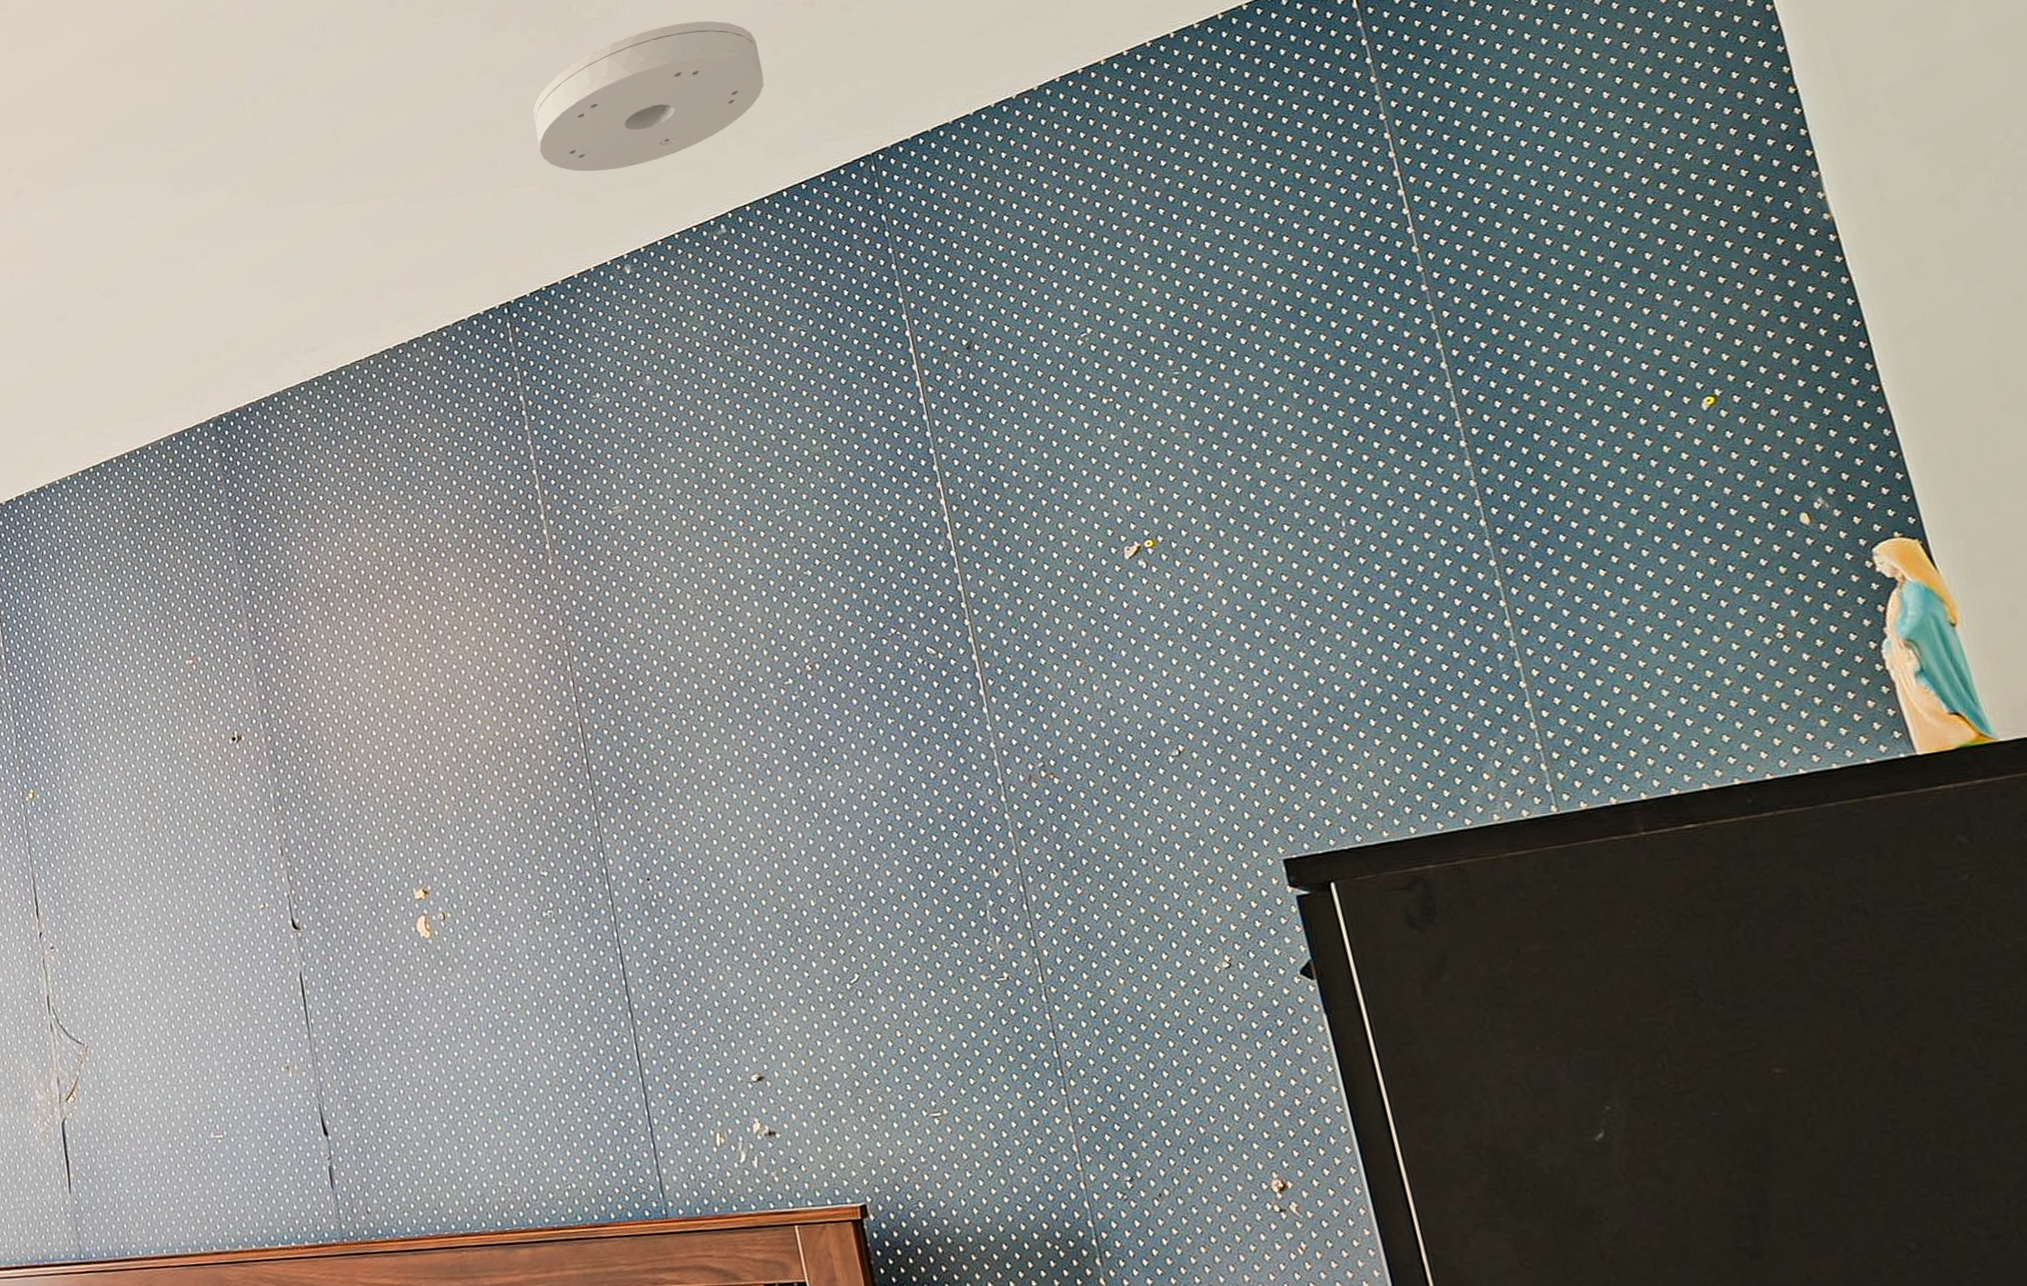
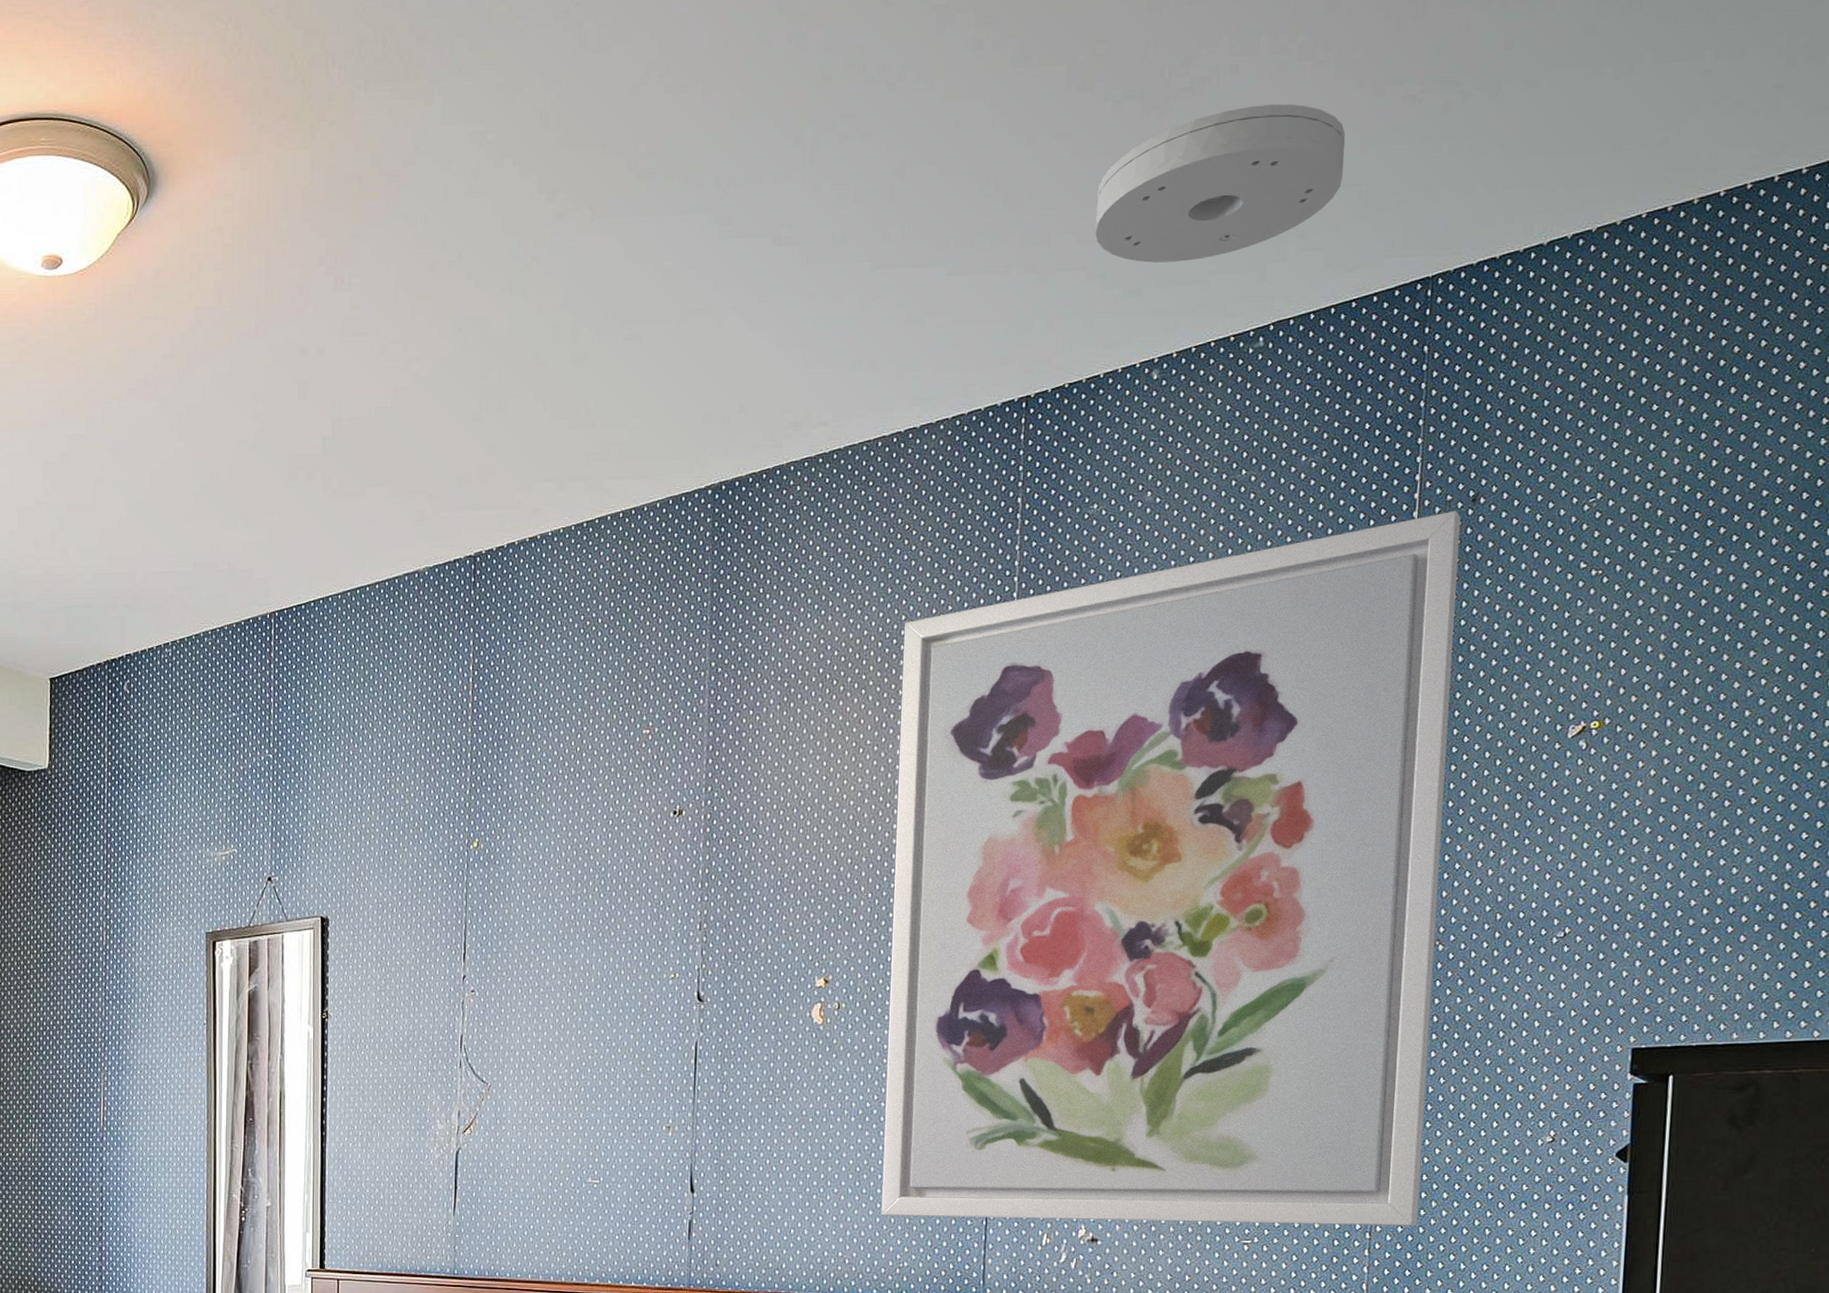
wall art: none [431,359,1113,1135] -> present [881,510,1461,1227]

